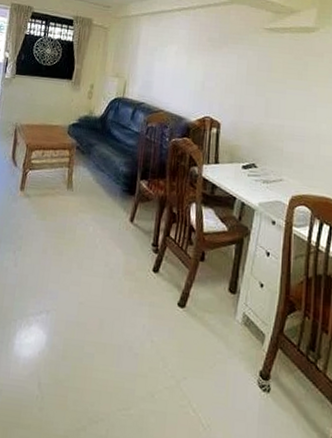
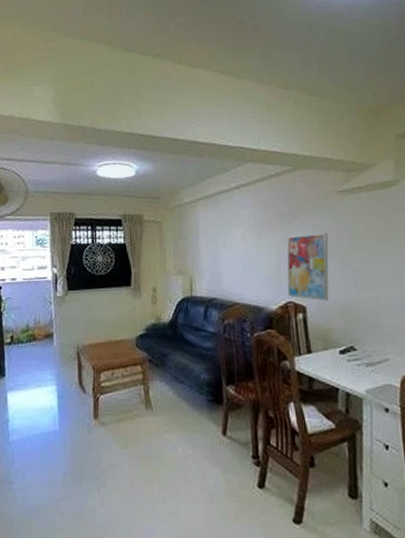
wall art: none [206,60,251,122] -> present [286,232,329,301]

